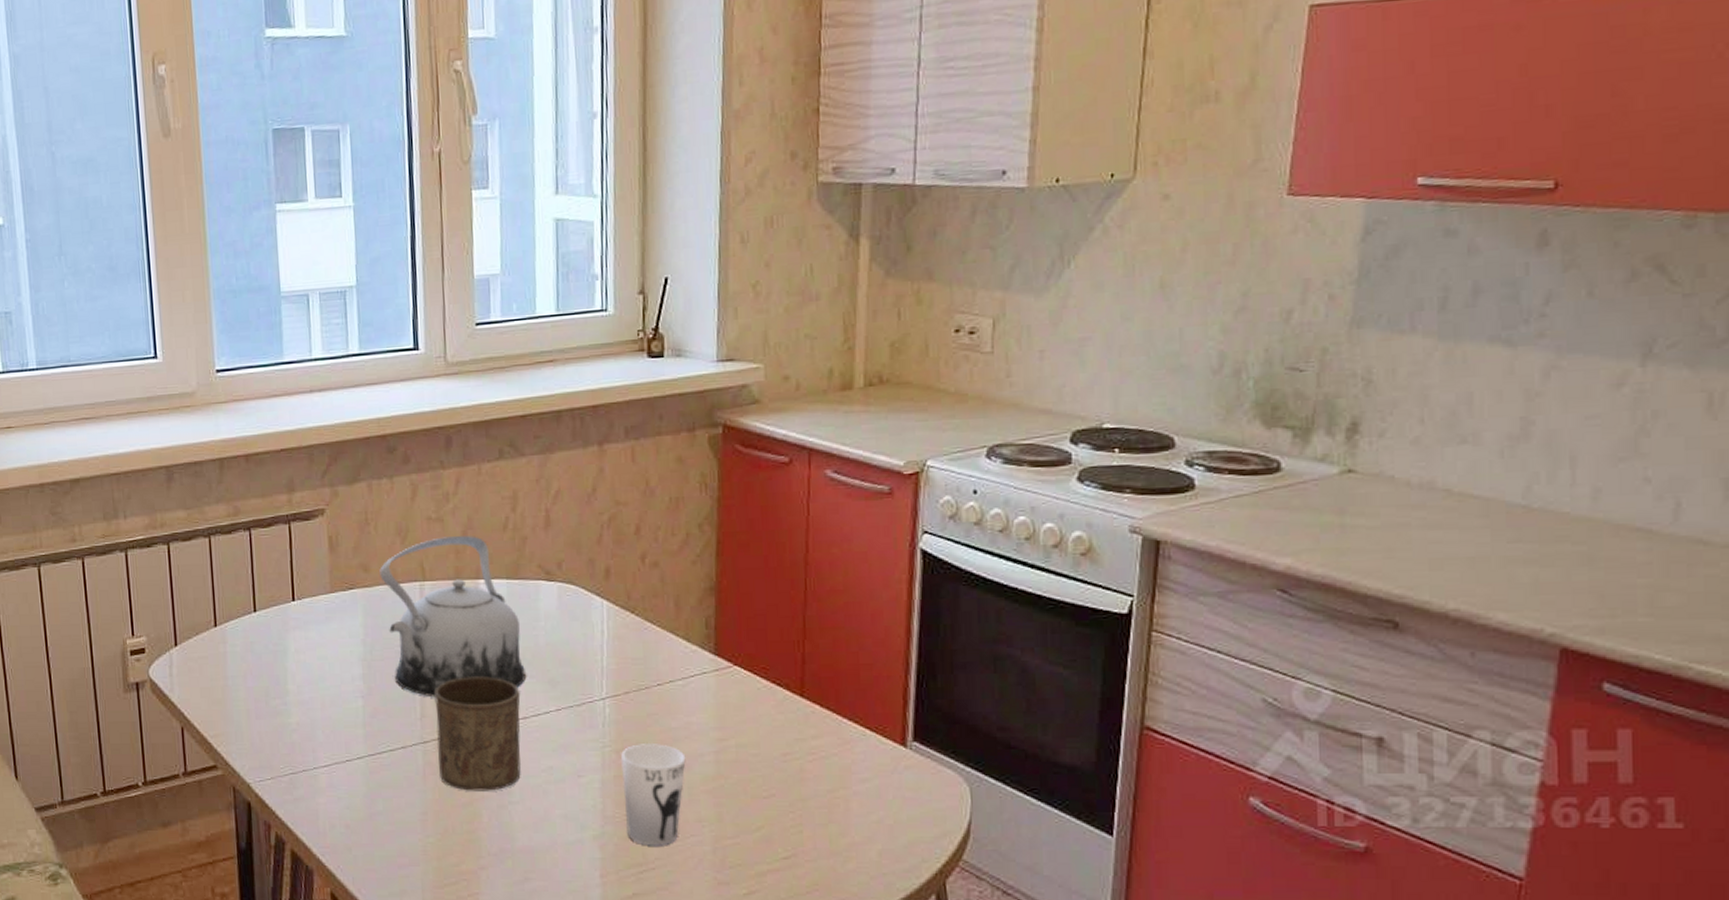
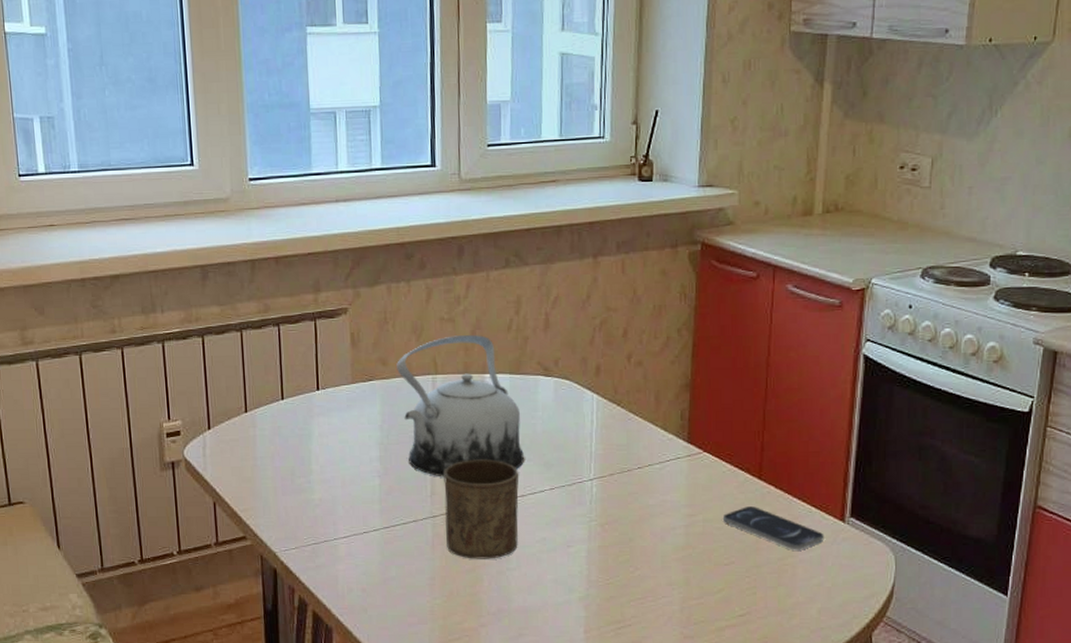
cup: present [621,744,686,846] -> none [605,519,660,606]
smartphone: none [760,729,883,781] -> present [723,507,824,550]

